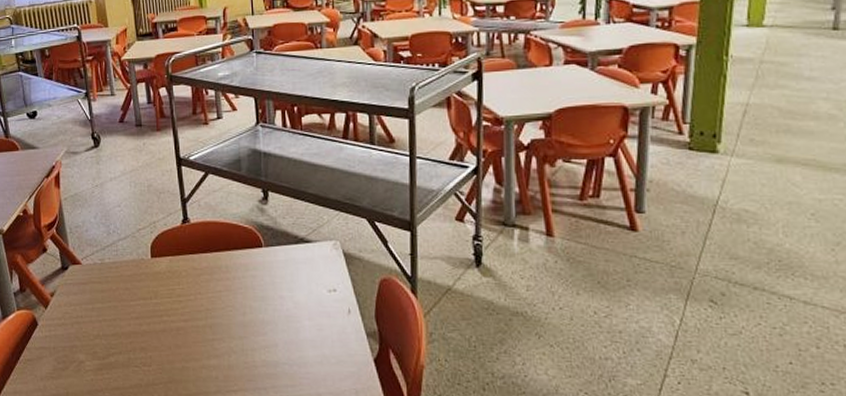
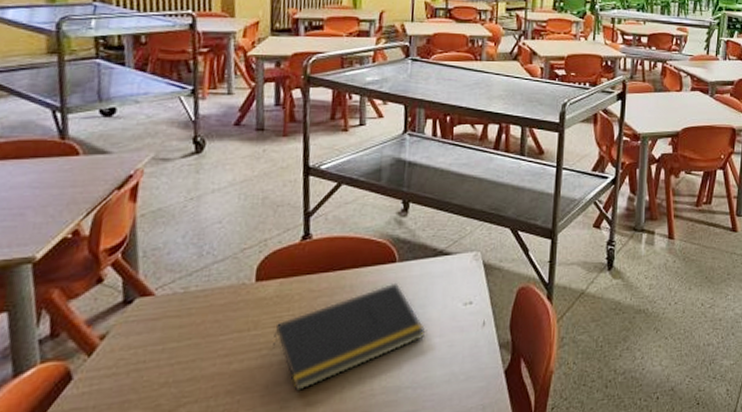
notepad: none [170,266,296,356] -> present [273,282,426,392]

